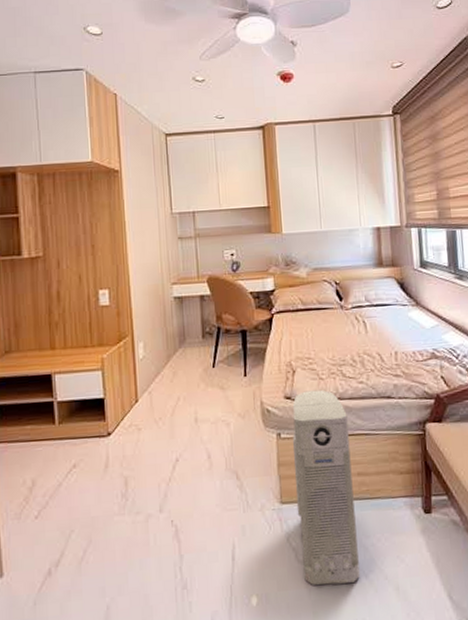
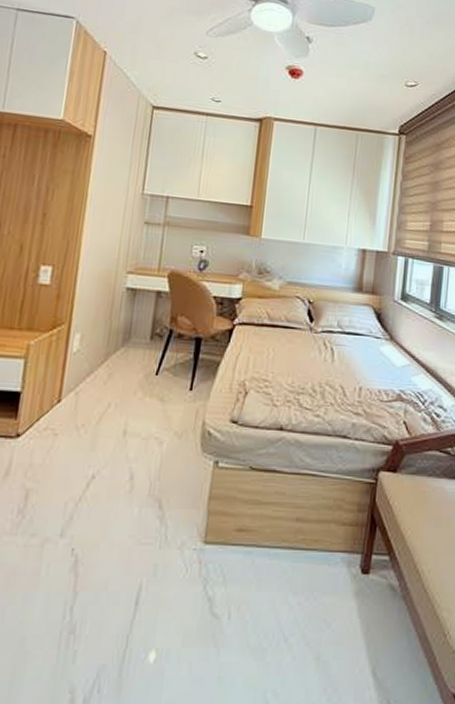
air purifier: present [292,389,360,585] -> none [215,417,296,646]

